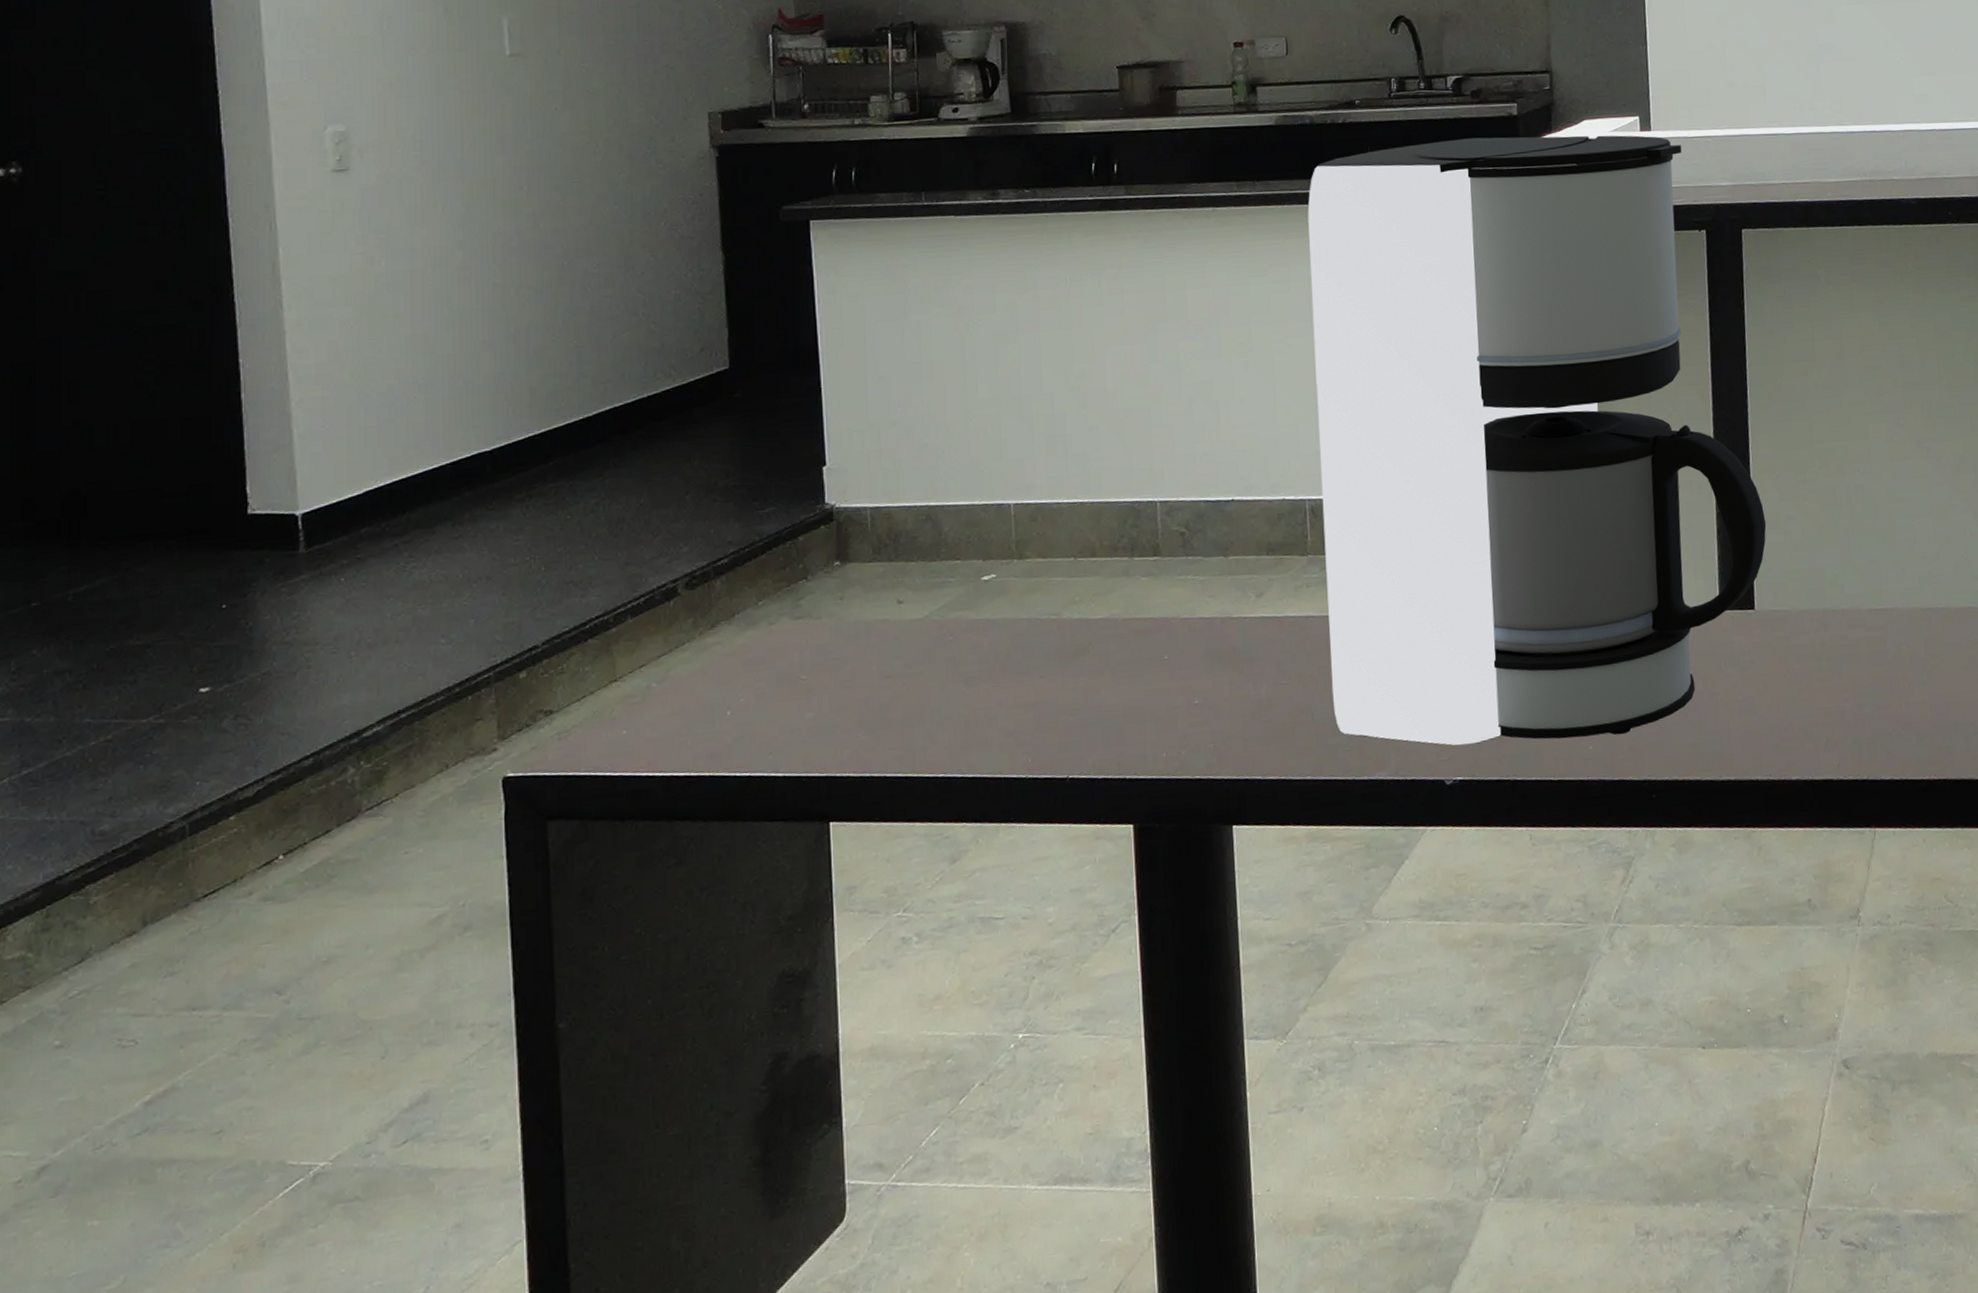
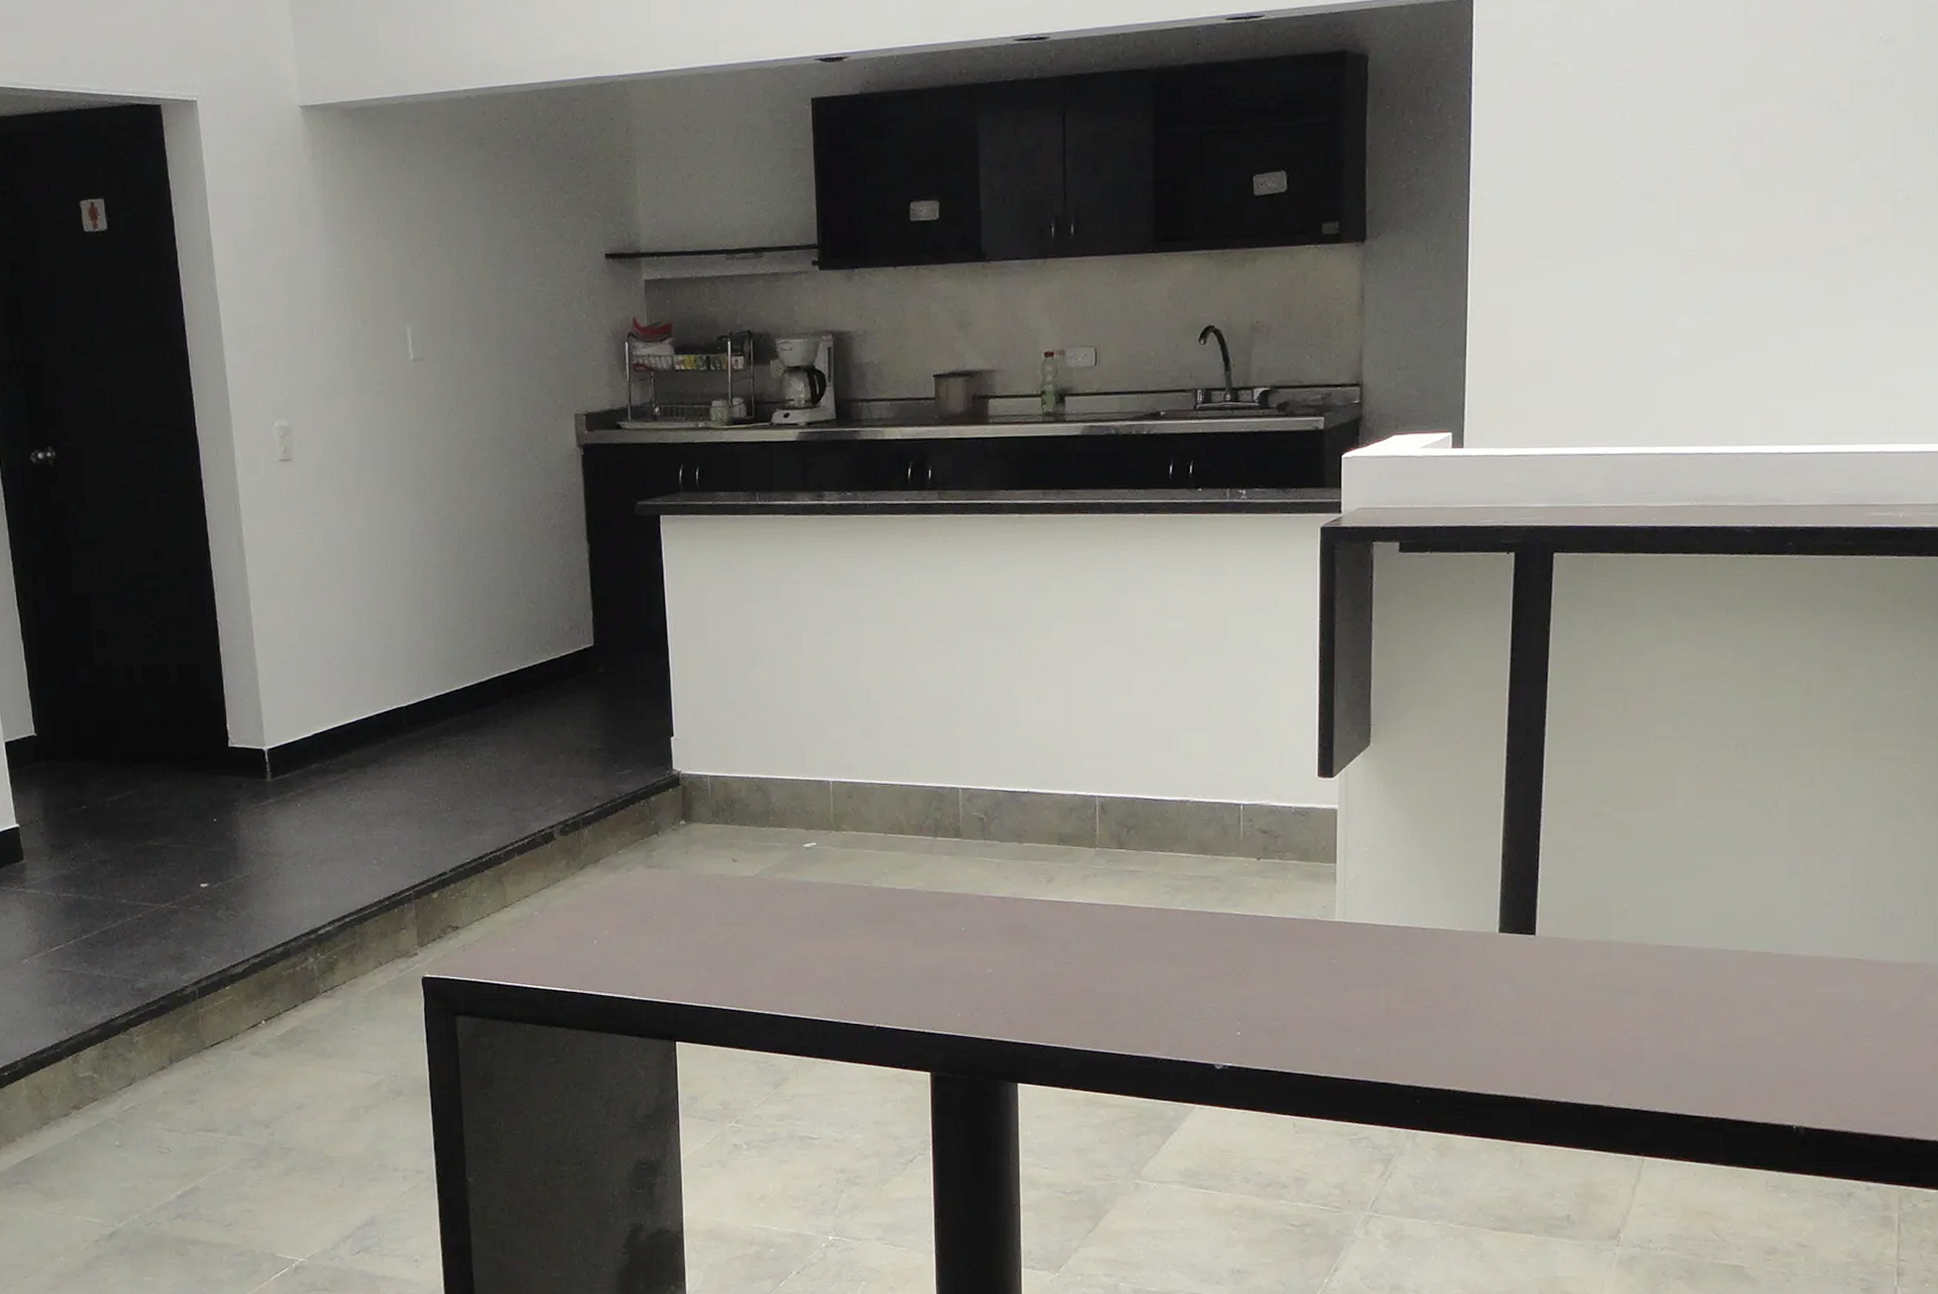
coffee maker: present [1307,135,1767,746] -> none [1109,451,1555,1041]

